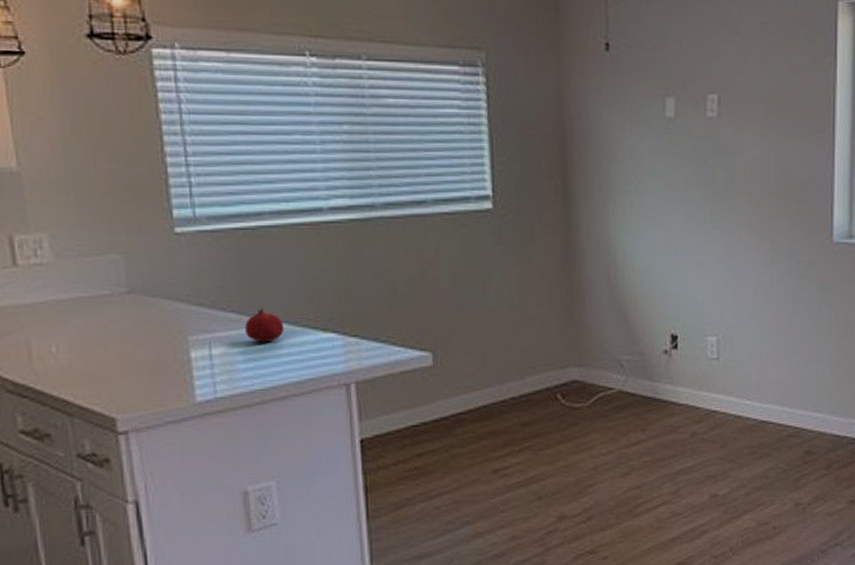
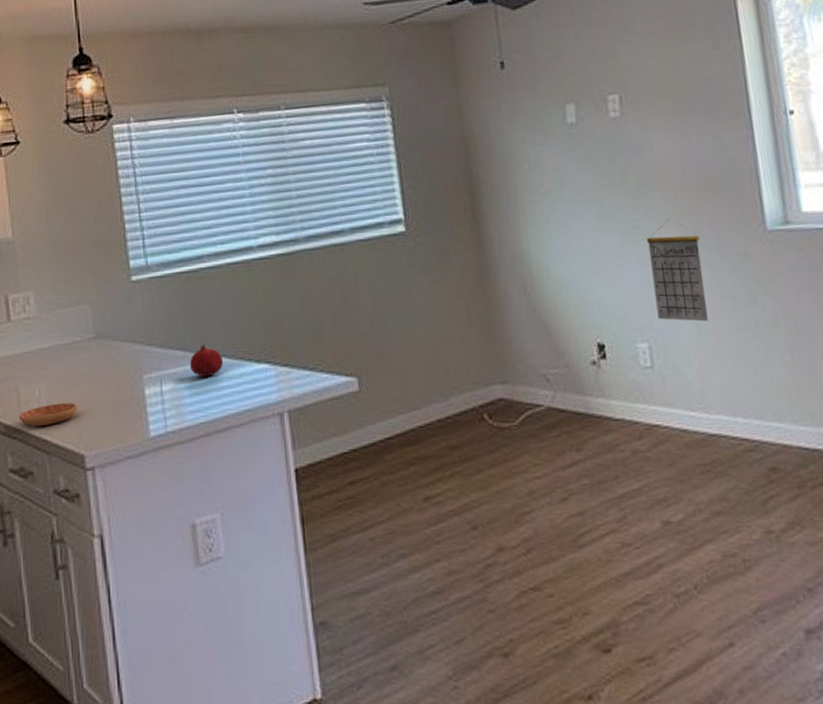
saucer: none [30,362,106,385] -> present [18,403,77,427]
calendar: none [726,222,774,321] -> present [646,218,708,322]

